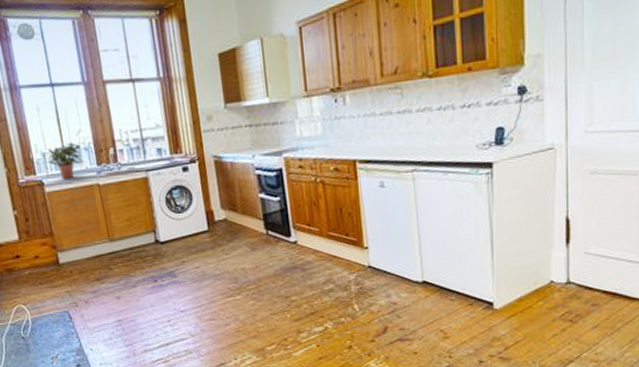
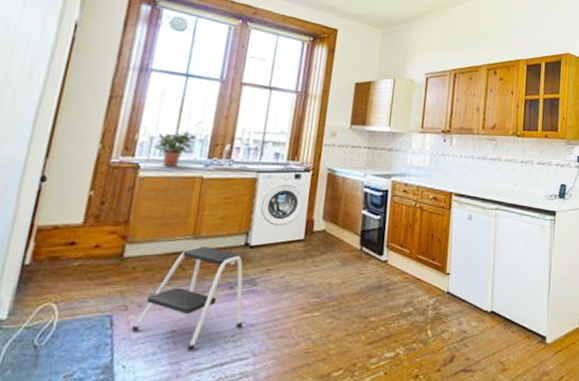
step stool: none [86,247,175,335] -> present [131,247,244,351]

